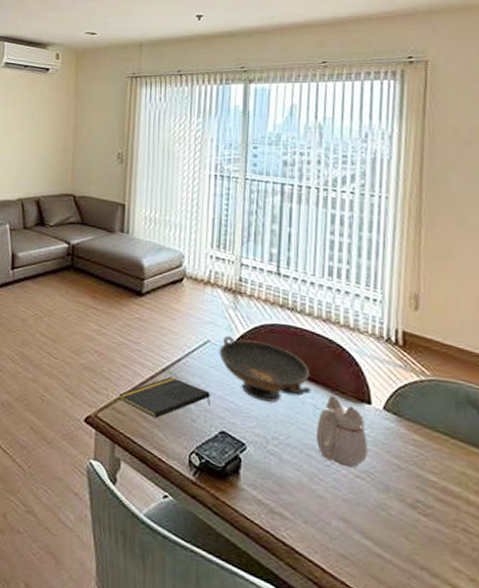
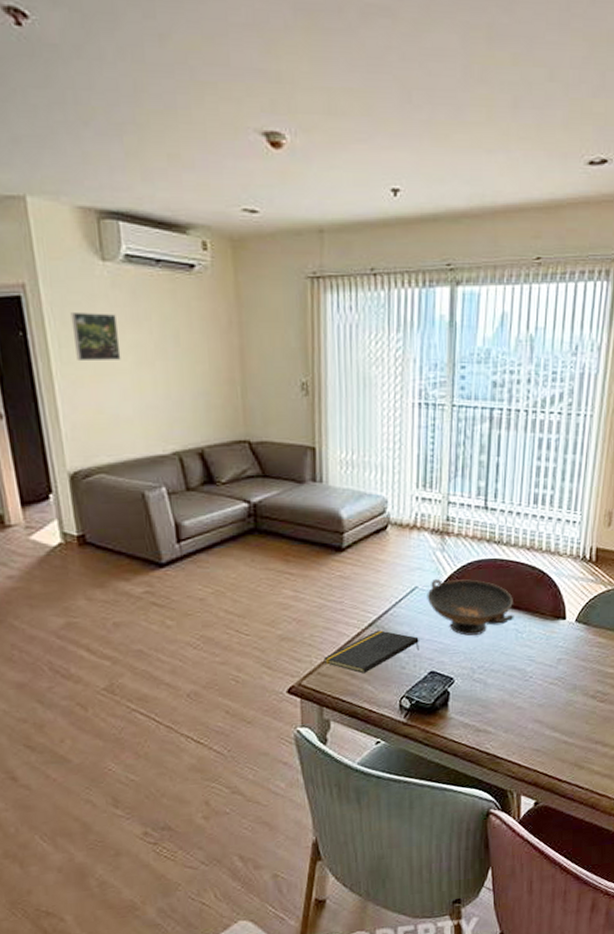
teapot: present [316,395,368,468] -> none [518,618,561,678]

